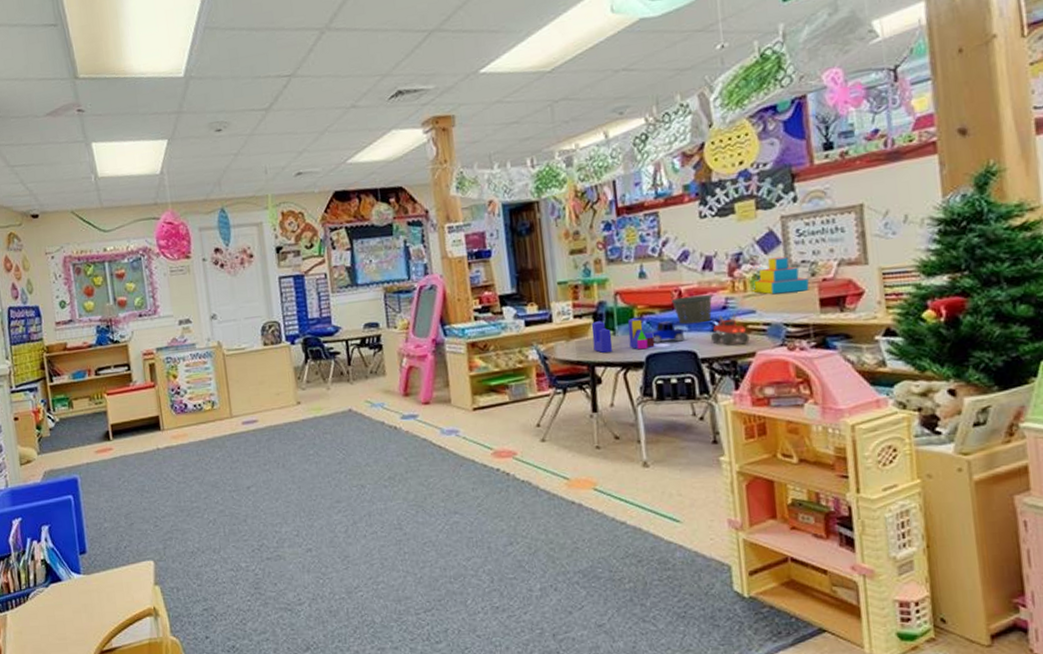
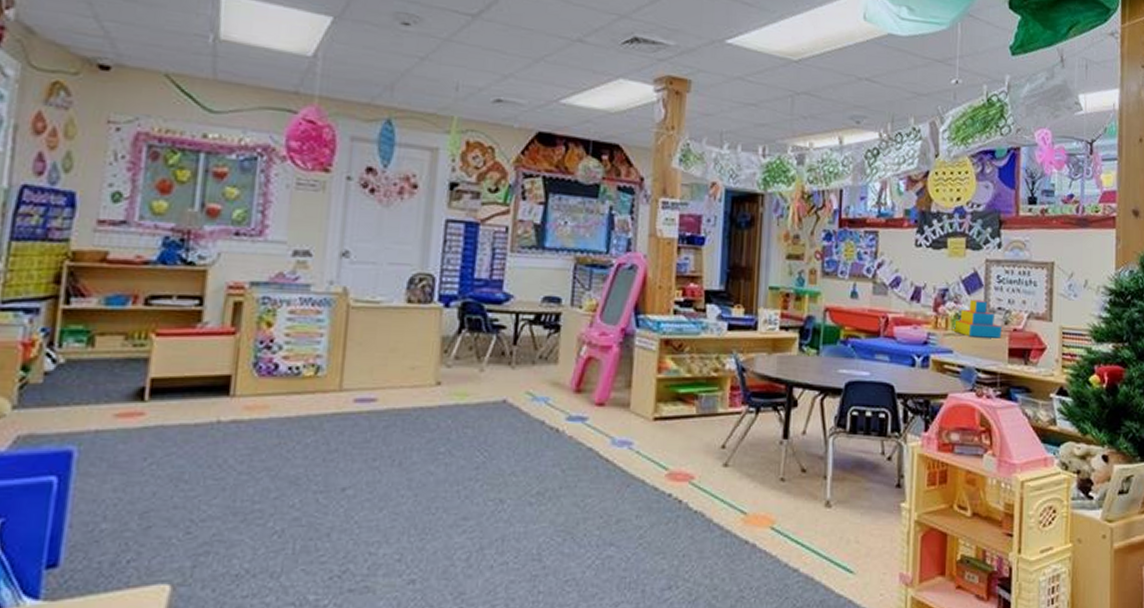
toy blocks: present [591,317,655,353] -> none [795,337,856,375]
toy truck: present [646,321,684,344] -> none [850,348,885,372]
basket: present [671,294,713,325] -> none [878,325,916,356]
toy truck: present [711,314,750,345] -> none [910,350,944,384]

